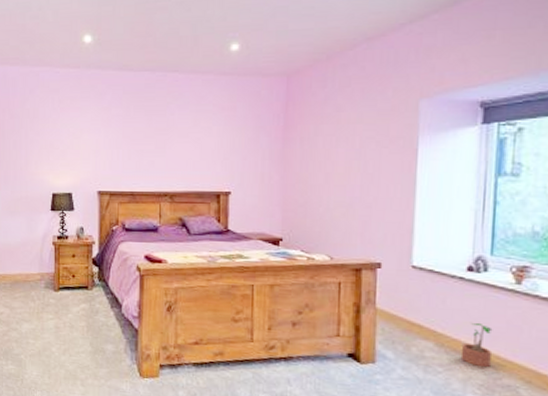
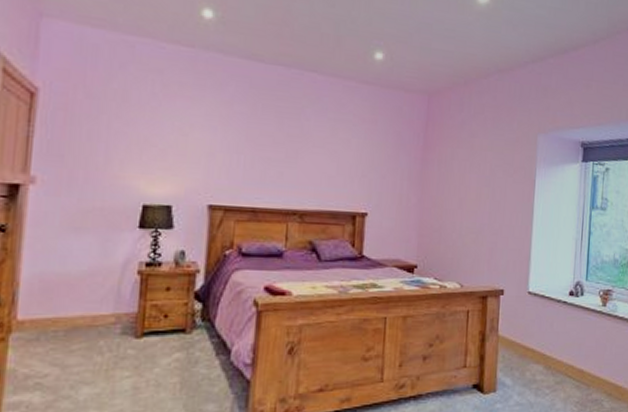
potted plant: present [460,323,493,368] -> none [563,344,586,386]

